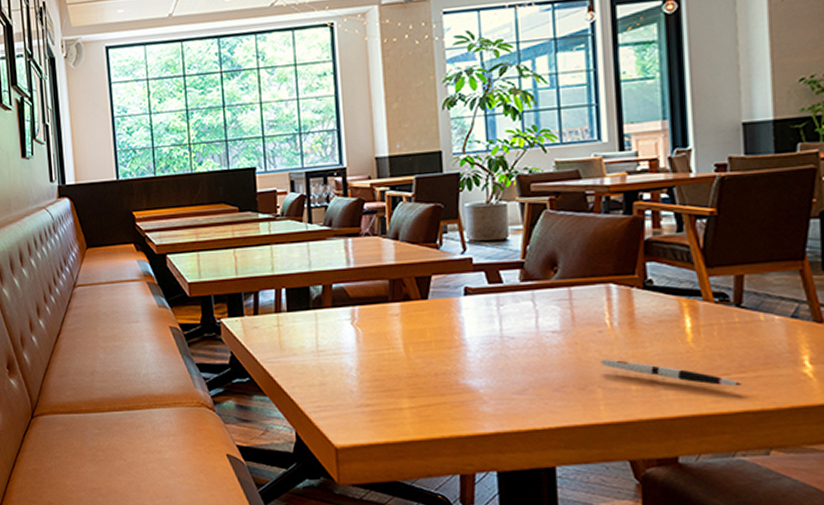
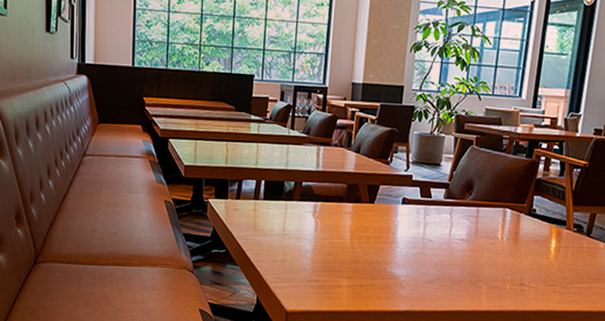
pen: present [600,359,742,387] -> none [489,263,579,293]

